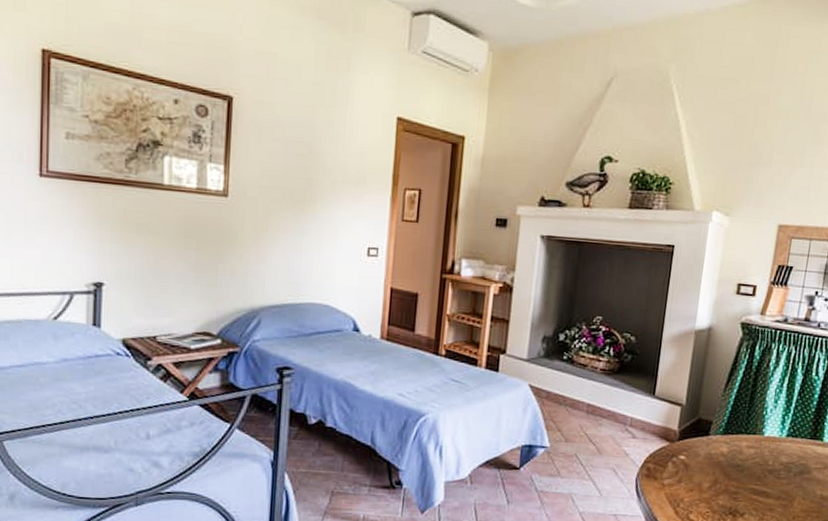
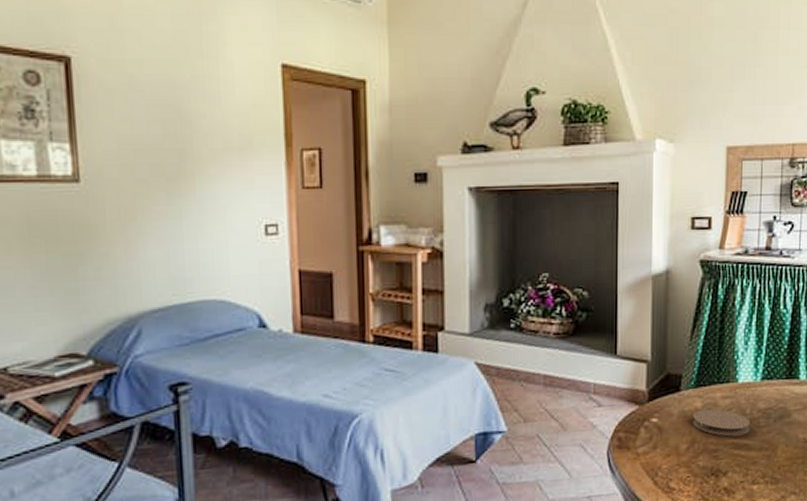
coaster: none [717,454,772,483] -> present [693,409,750,437]

